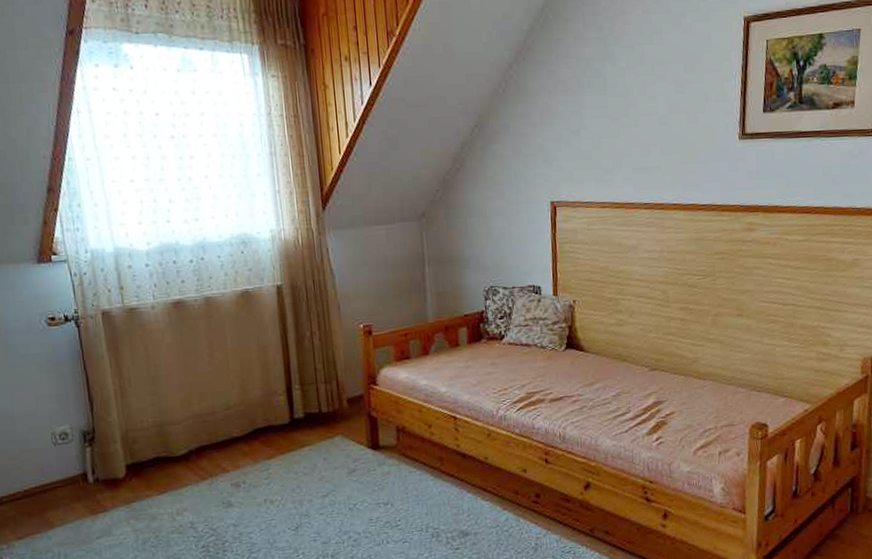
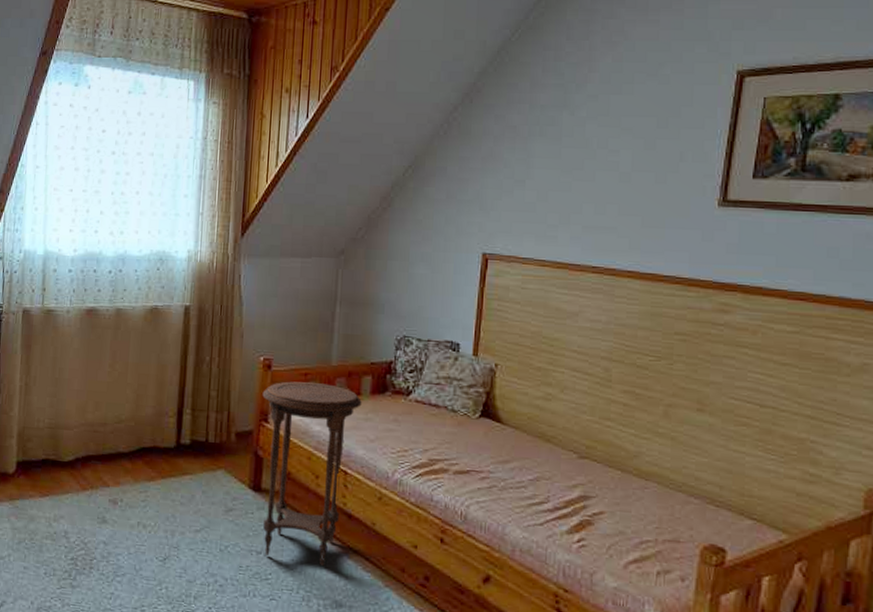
side table: none [367,340,461,505] -> present [262,381,362,565]

